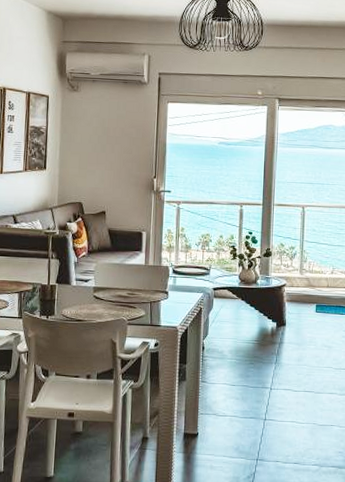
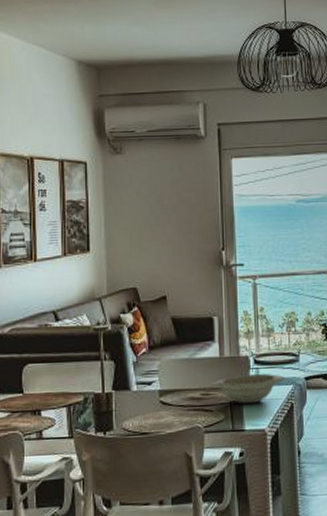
decorative bowl: none [136,281,198,305] -> present [210,373,286,404]

